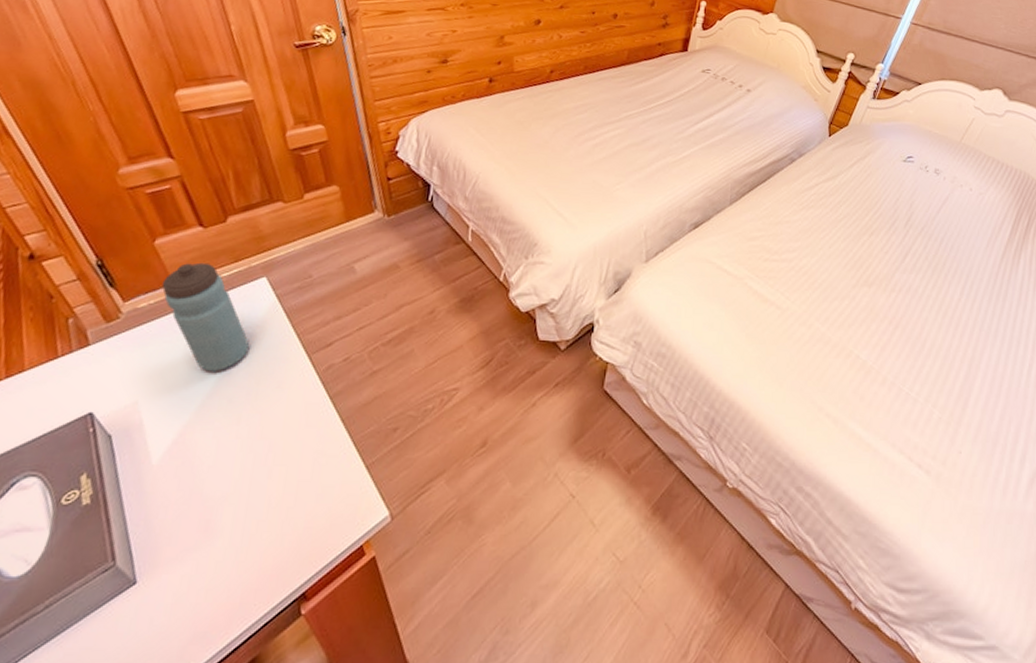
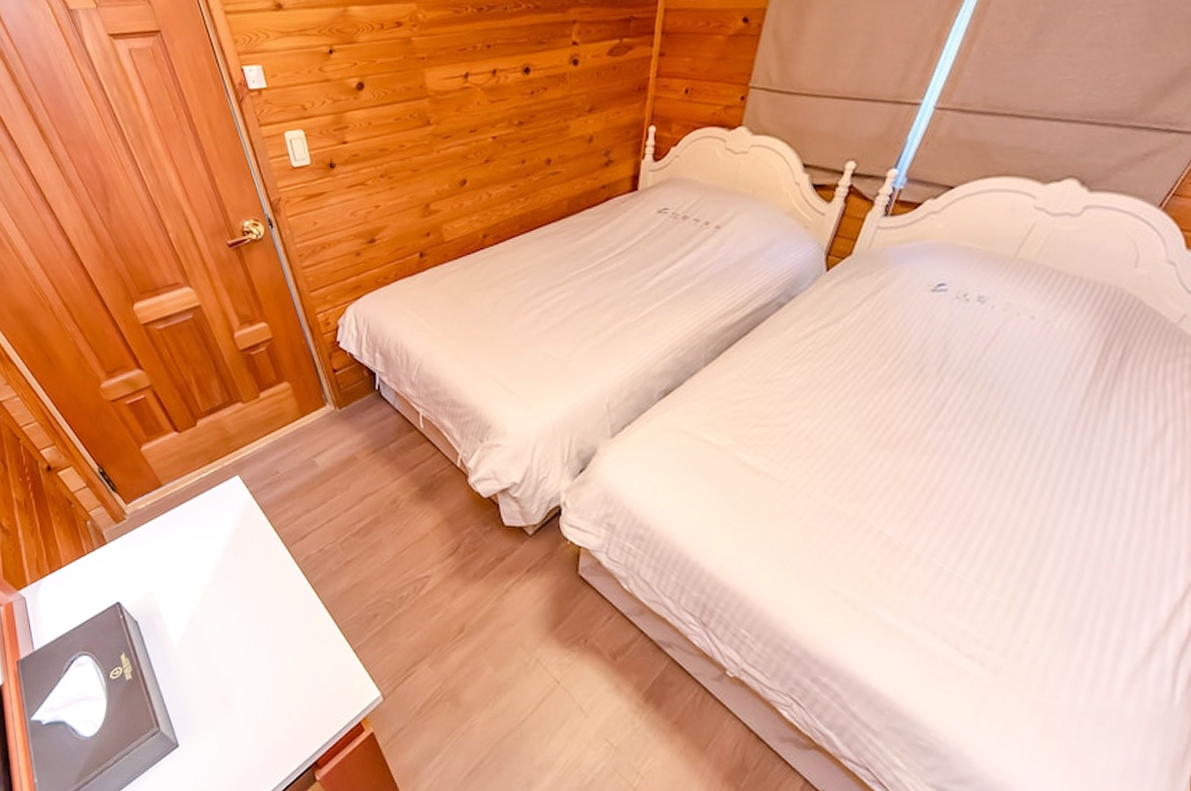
water bottle: present [161,262,249,372] -> none [153,465,234,565]

